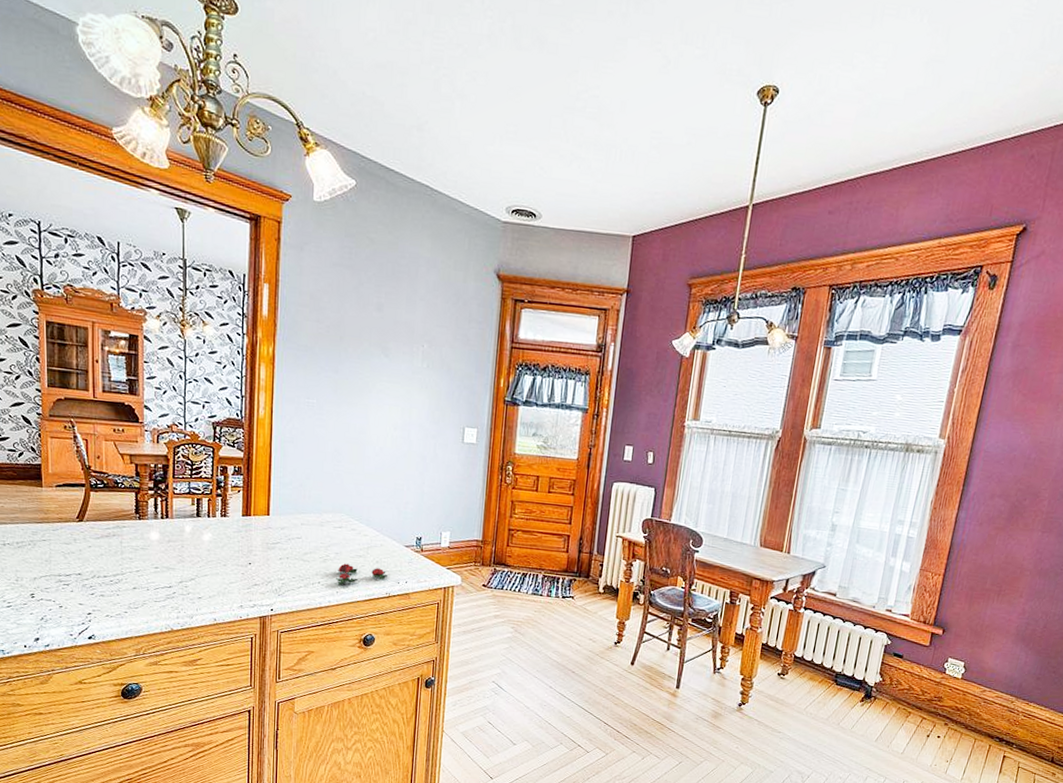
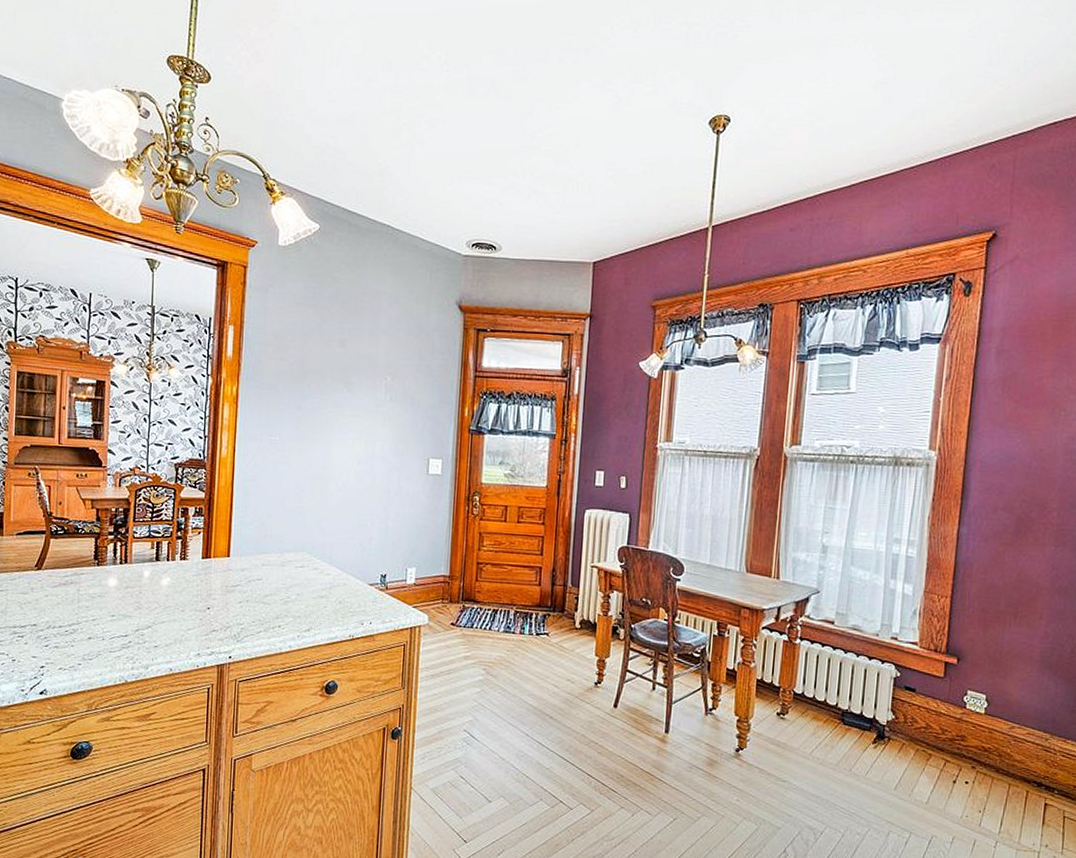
flower: present [336,563,387,585] -> none [297,605,351,628]

